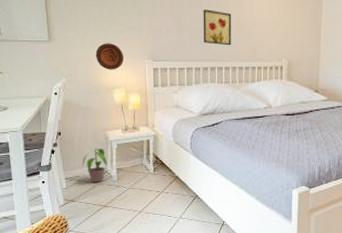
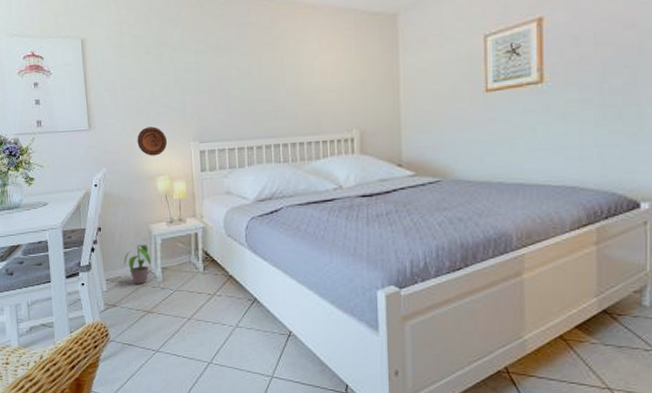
wall art: present [203,9,232,46] -> none [253,80,289,119]

